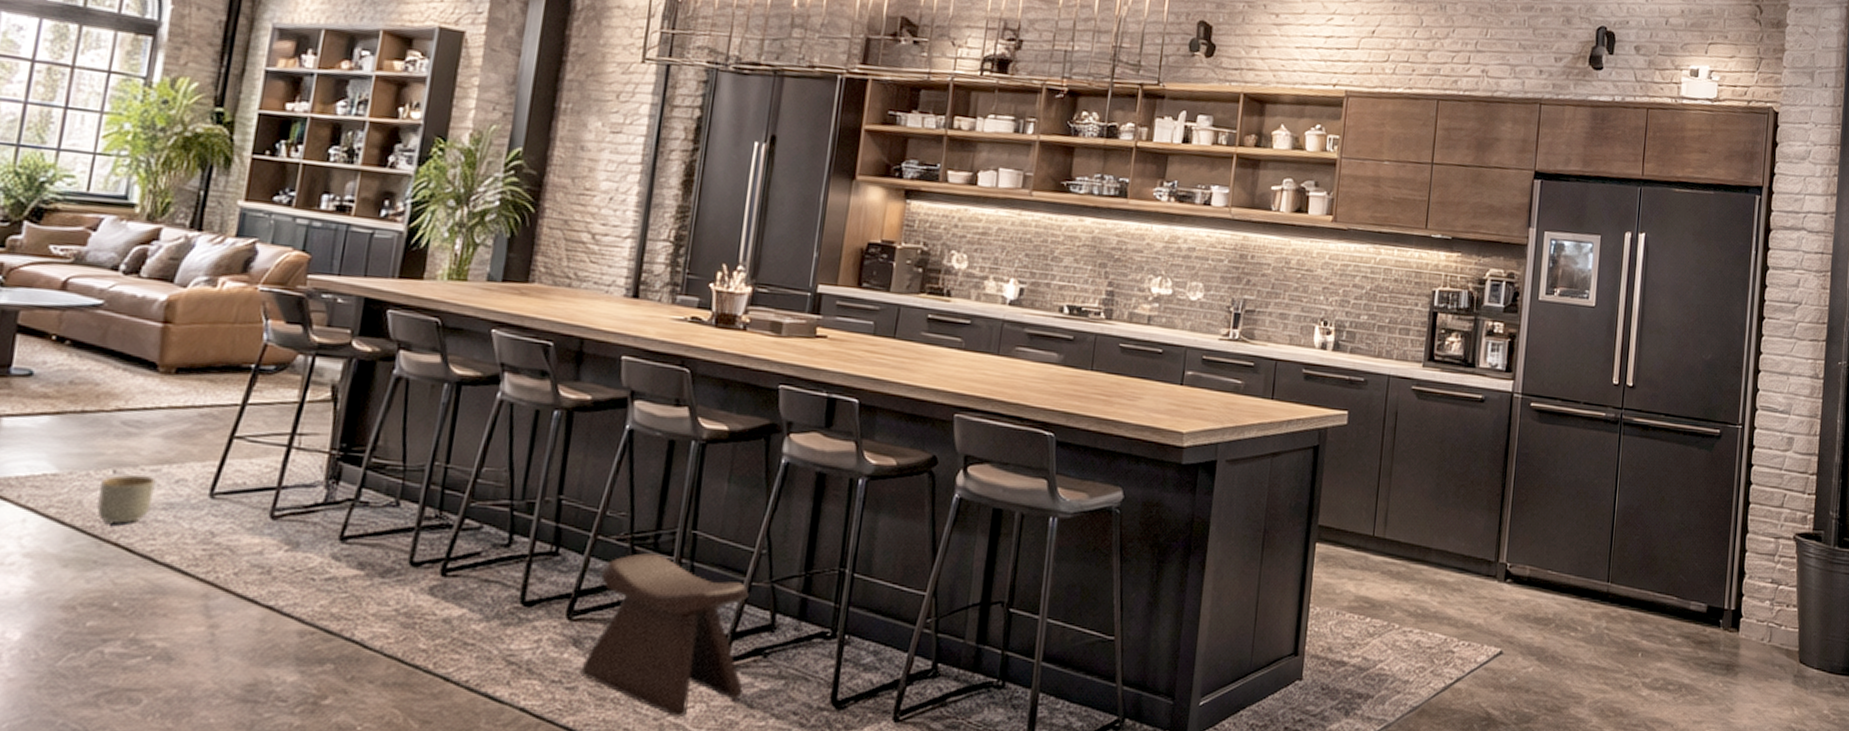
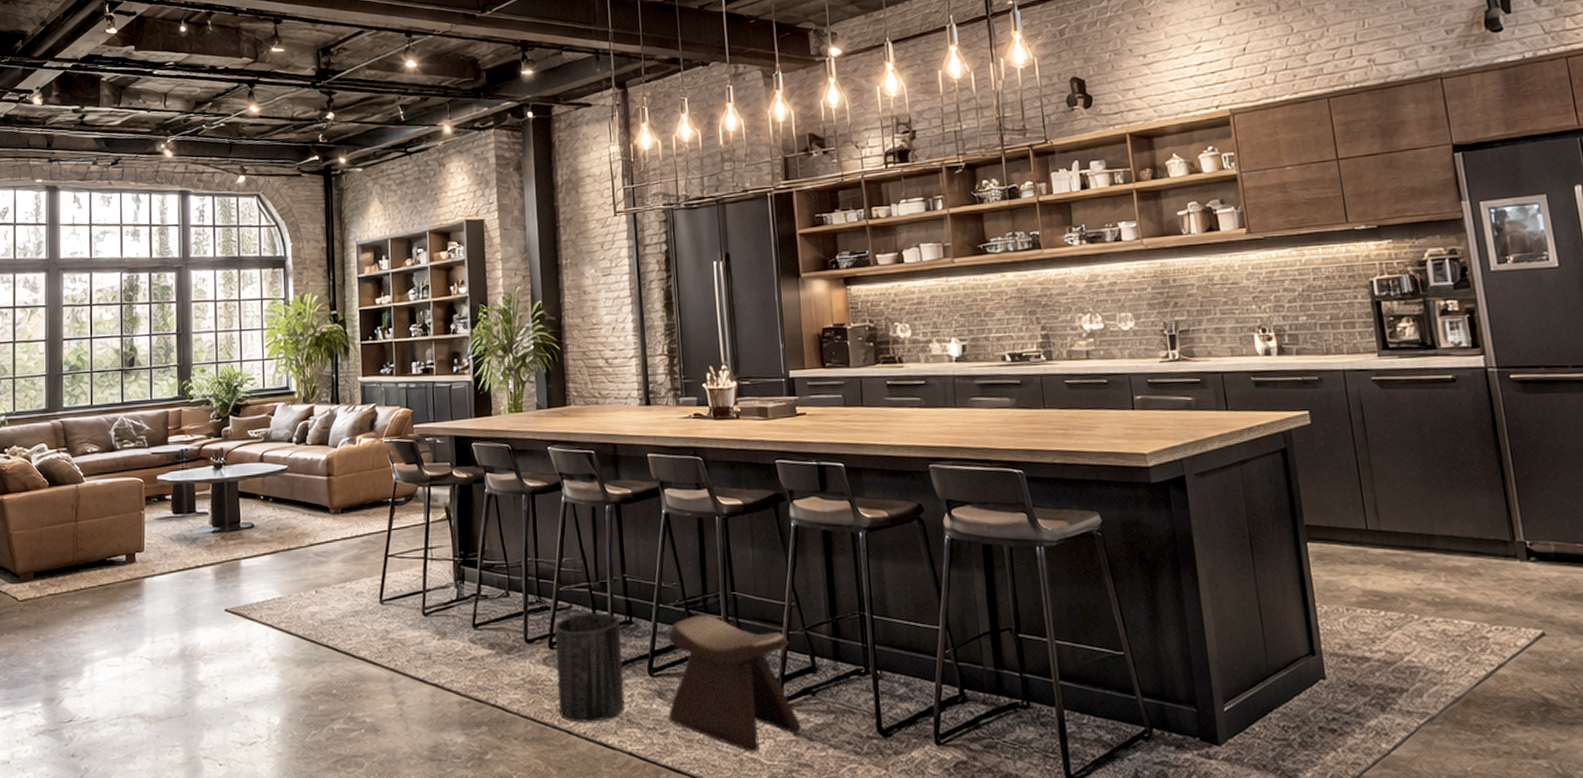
planter: present [96,475,156,526] -> none [309,592,344,632]
trash can: none [438,537,543,669] -> present [554,613,626,723]

